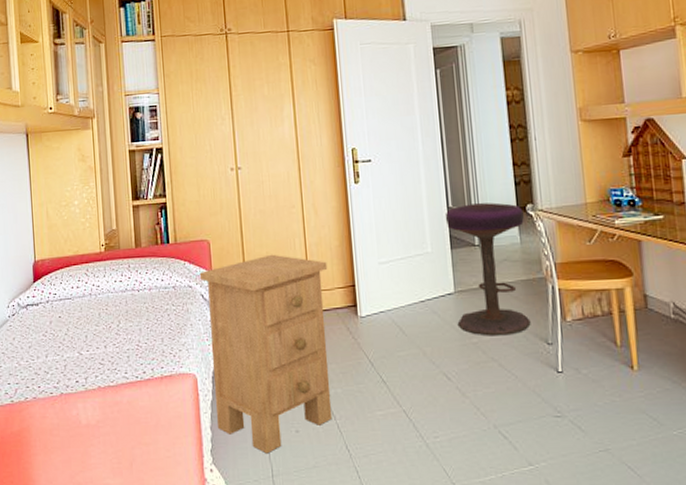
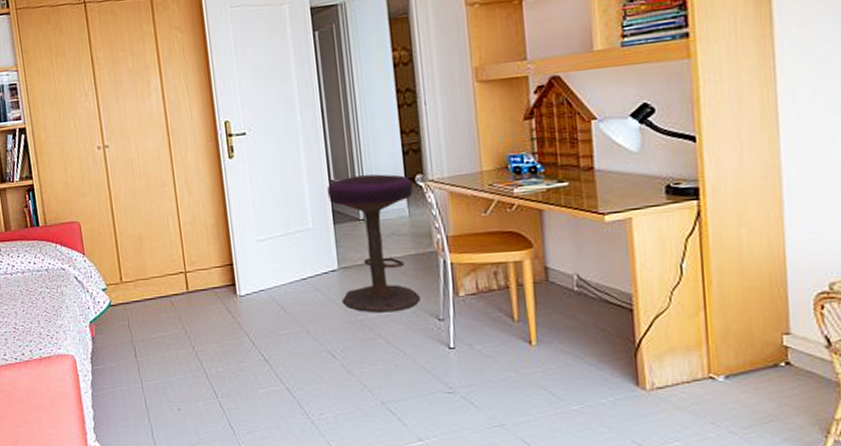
nightstand: present [199,254,333,454] -> none [72,234,214,431]

